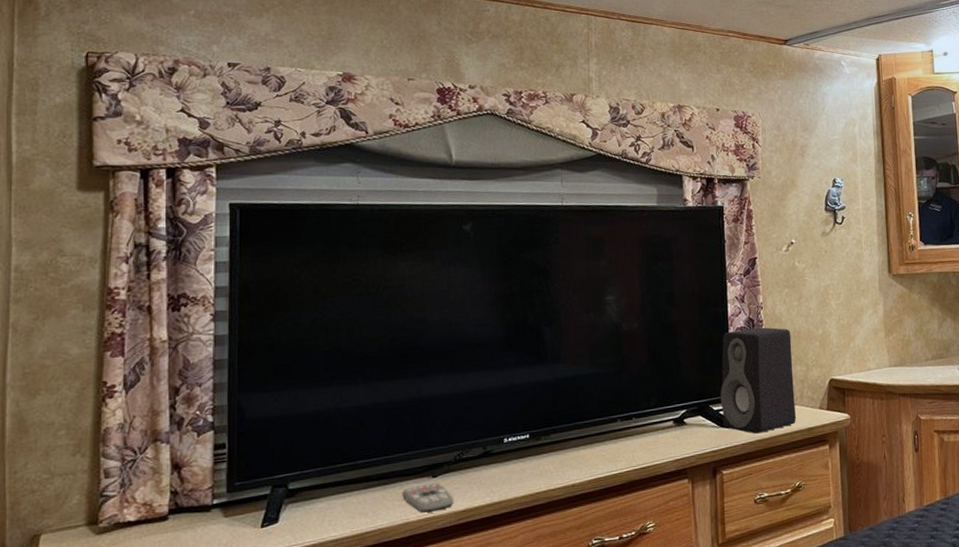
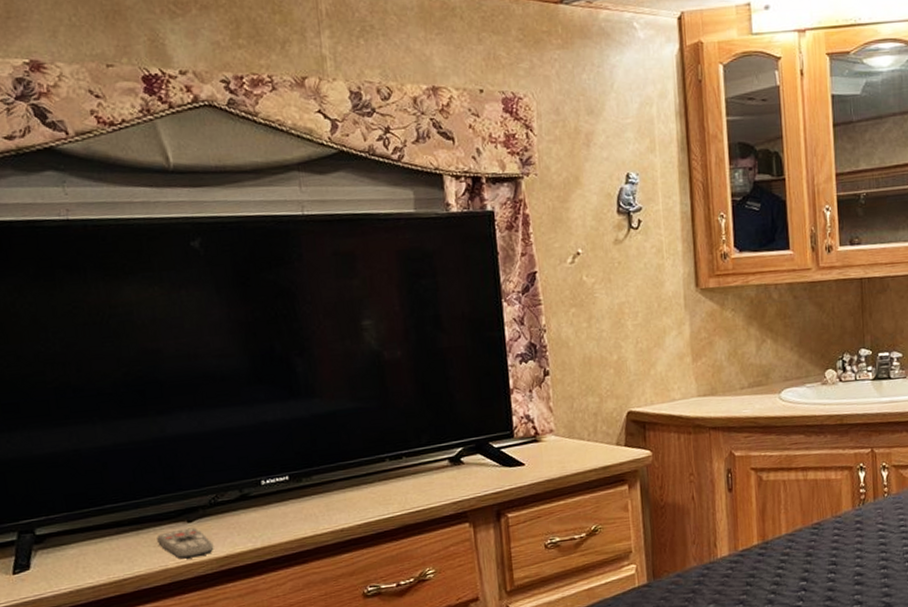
speaker: present [720,327,796,434] -> none [500,353,589,473]

